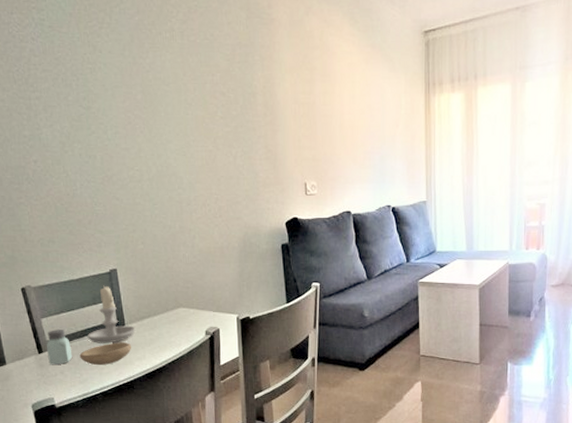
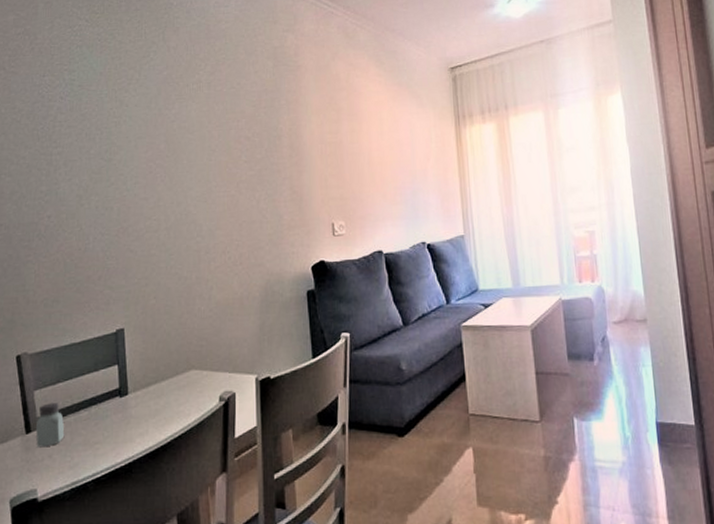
bowl: present [79,342,131,365] -> none [73,415,133,445]
candle: present [87,285,136,343] -> none [83,347,139,418]

